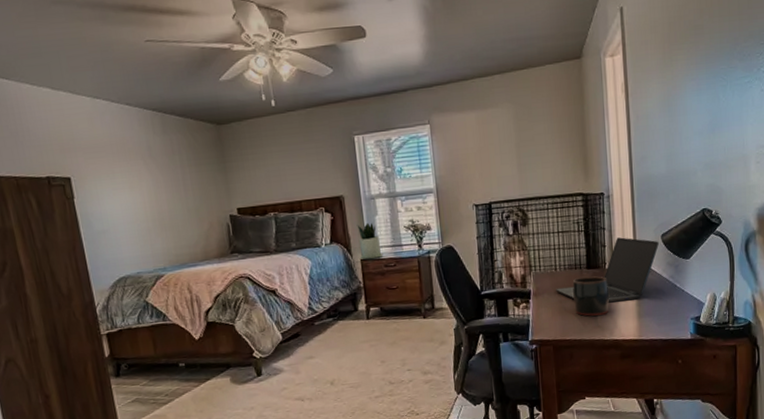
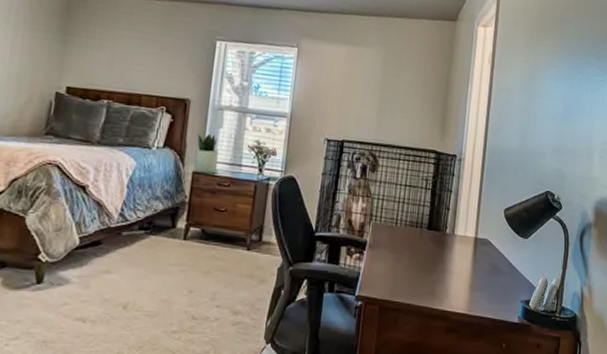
laptop: present [556,237,659,302] -> none [392,203,501,271]
mug: present [572,276,609,316] -> none [408,237,446,281]

